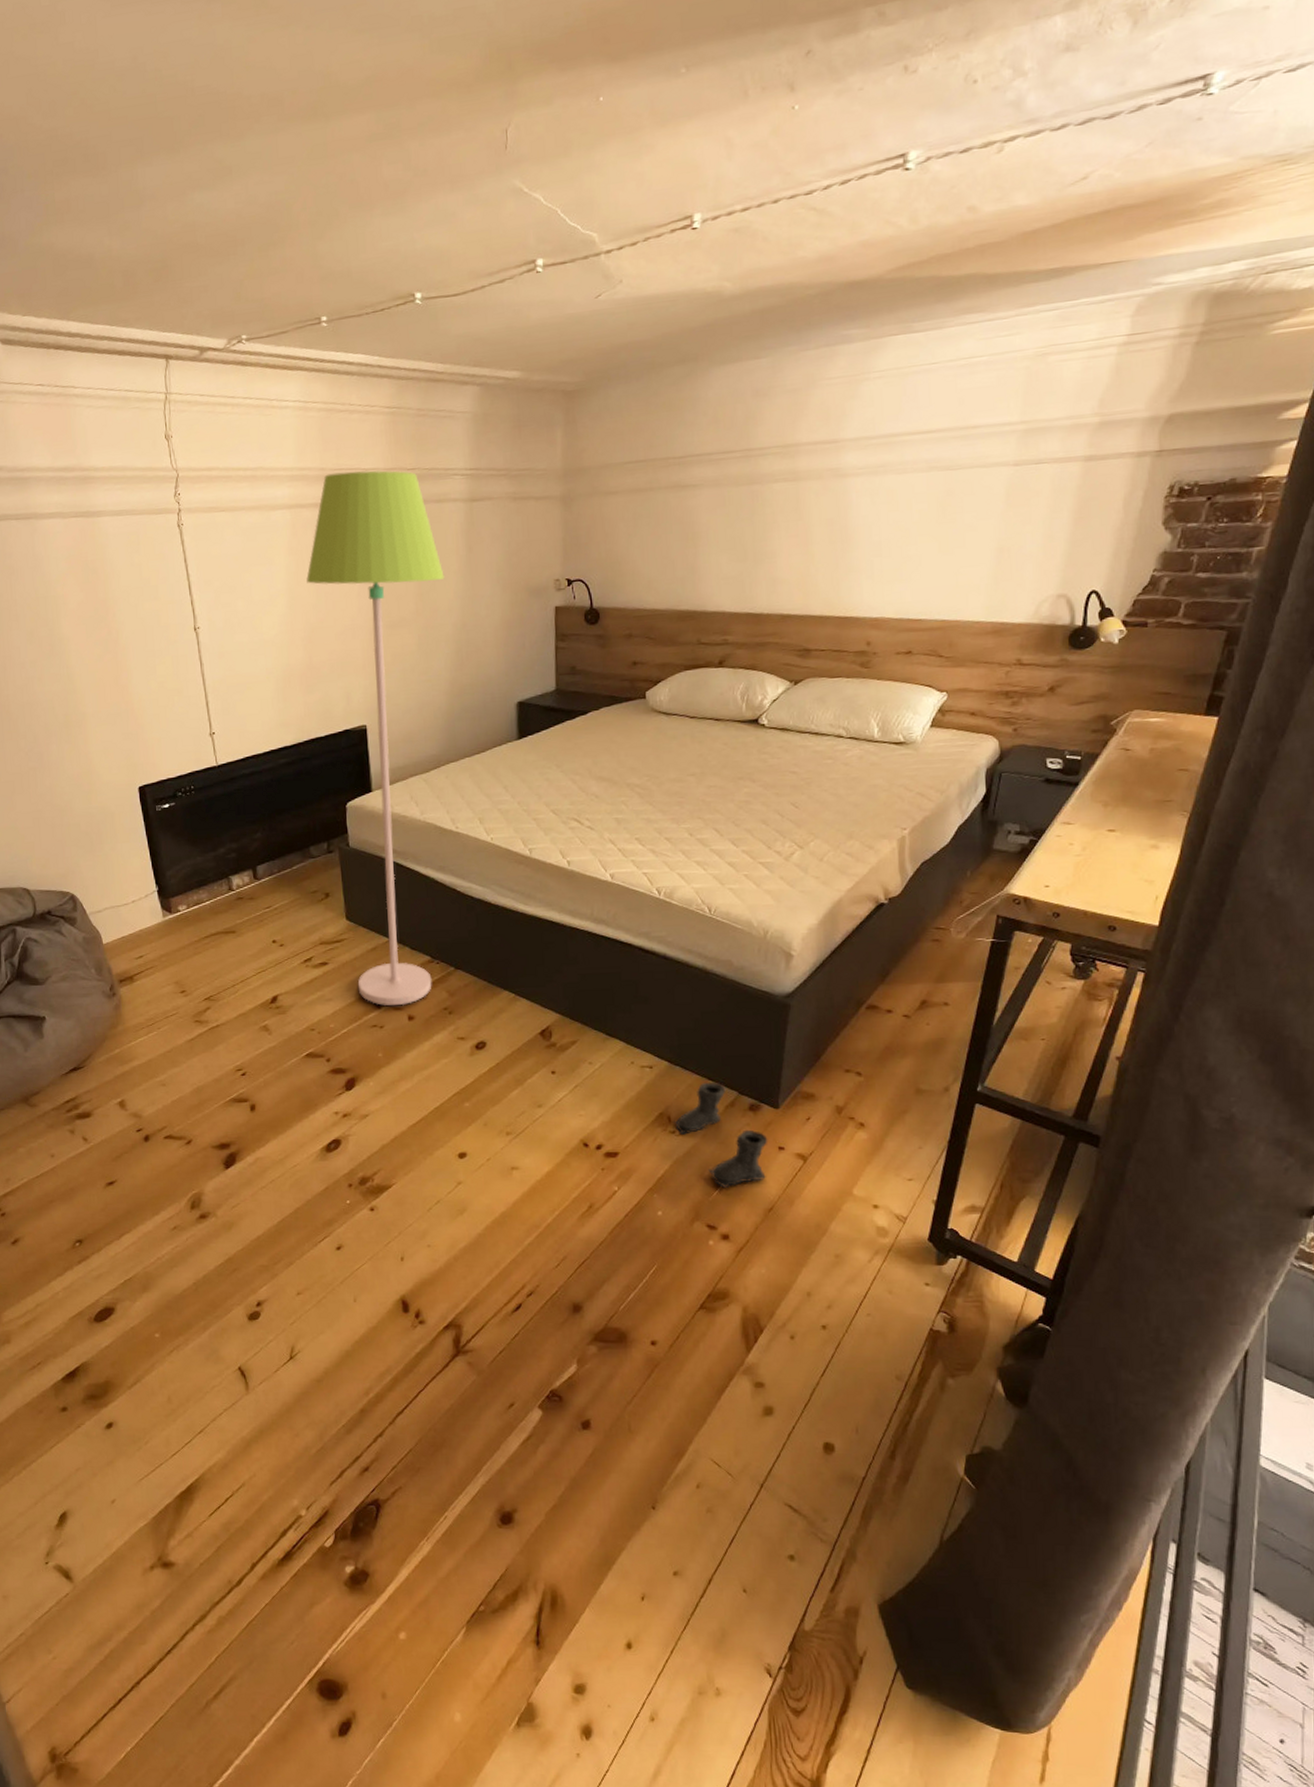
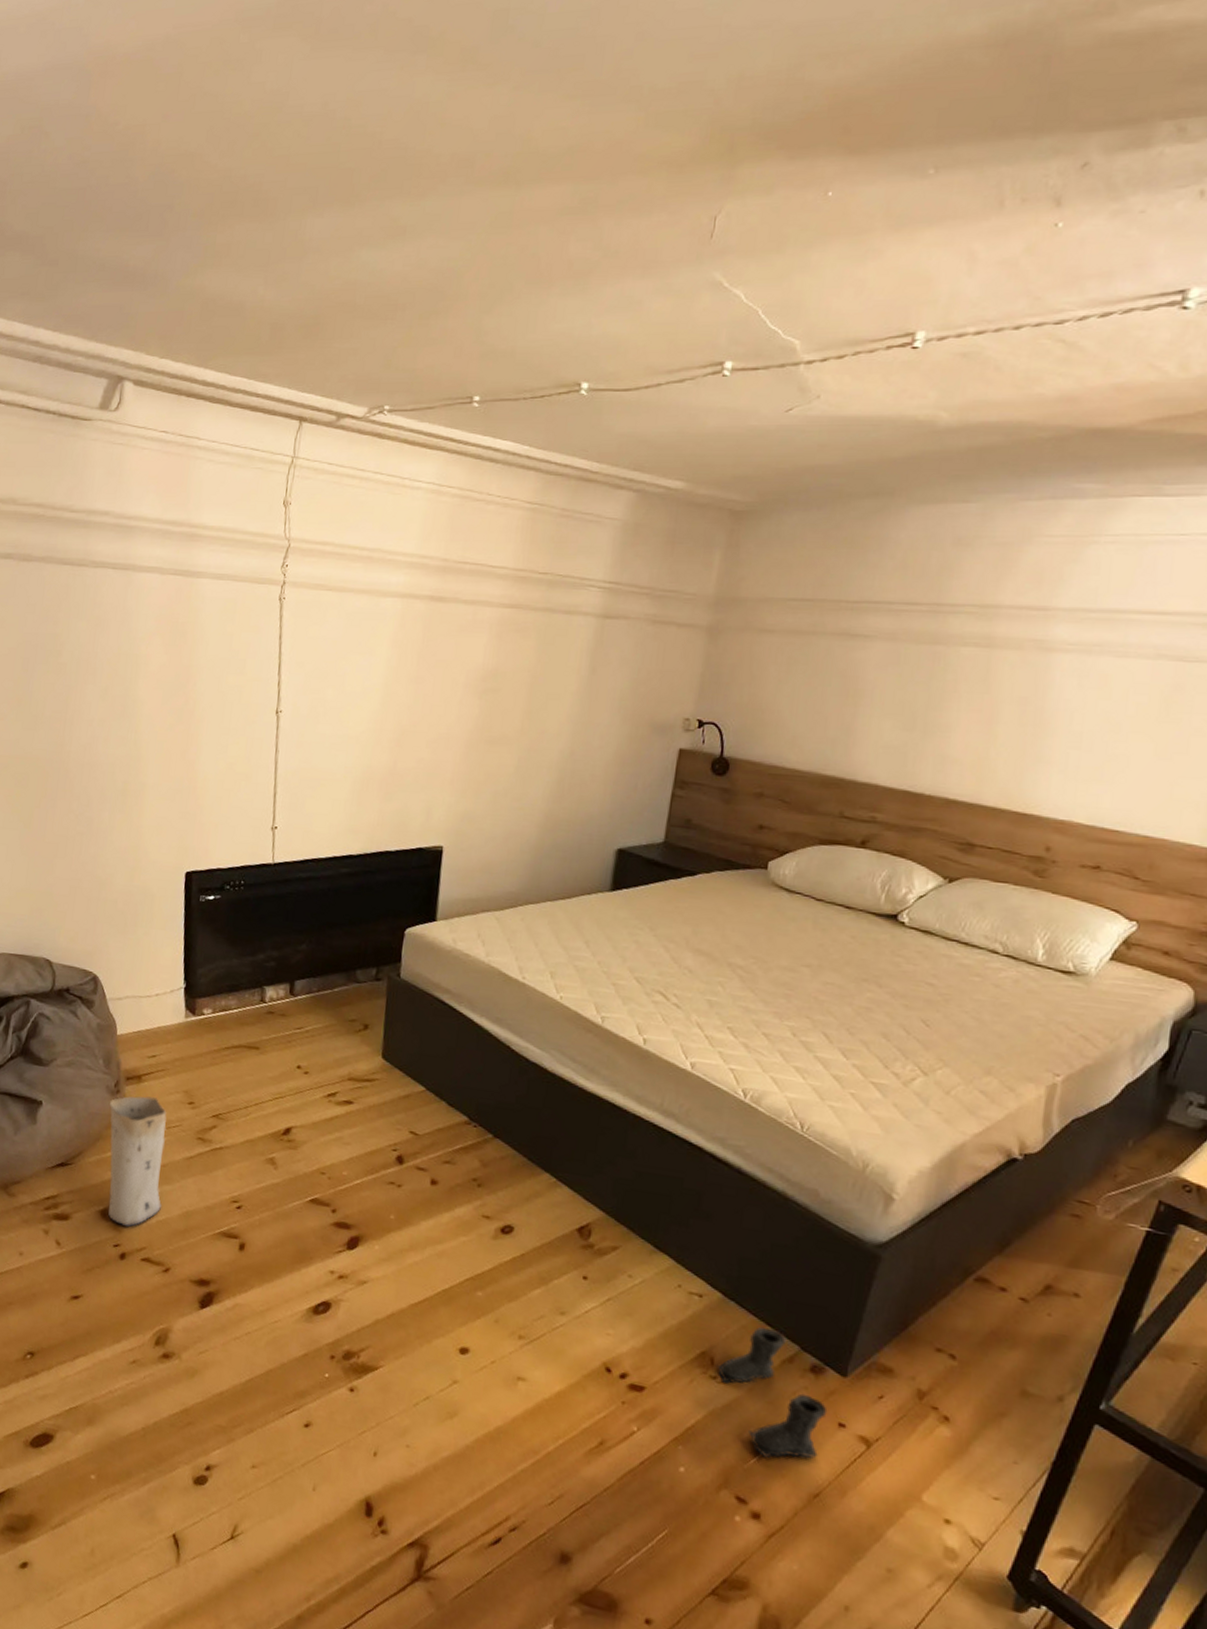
vase: none [108,993,173,1112] -> present [108,1096,167,1227]
floor lamp: present [306,470,445,1005] -> none [381,566,560,1166]

